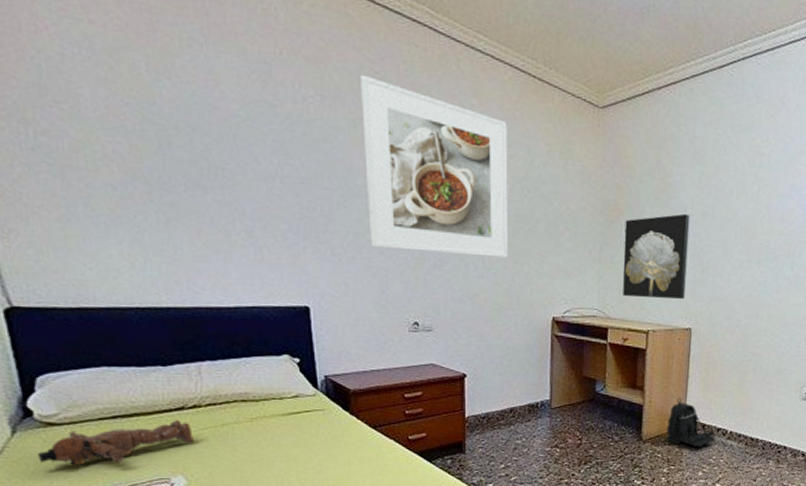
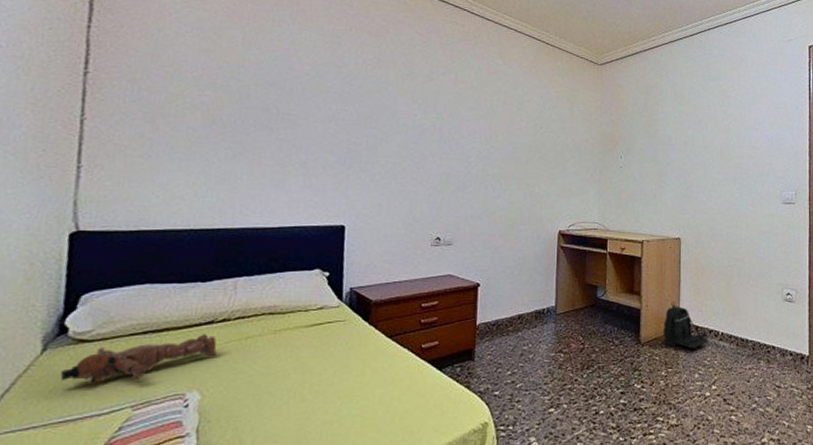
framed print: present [361,74,509,259] -> none [405,44,525,182]
wall art: present [622,213,690,299] -> none [619,143,675,212]

